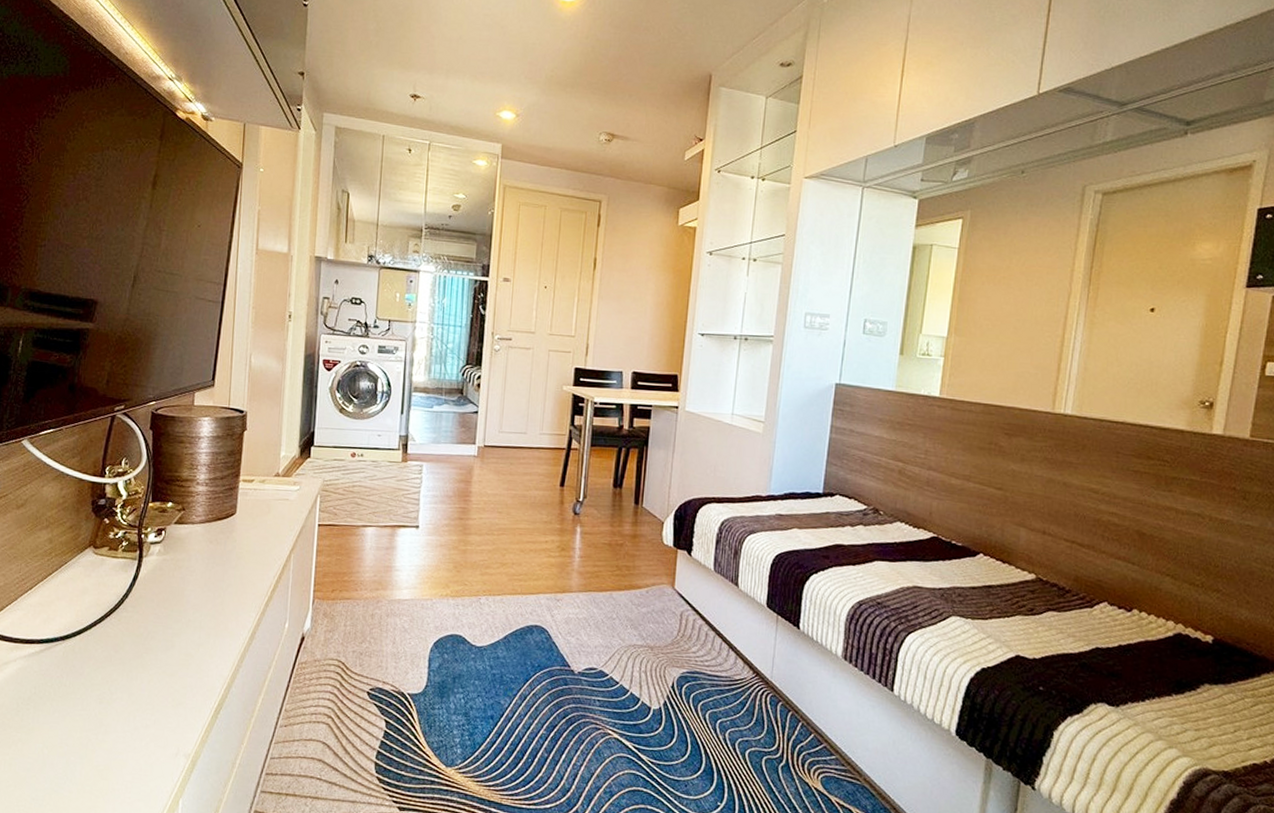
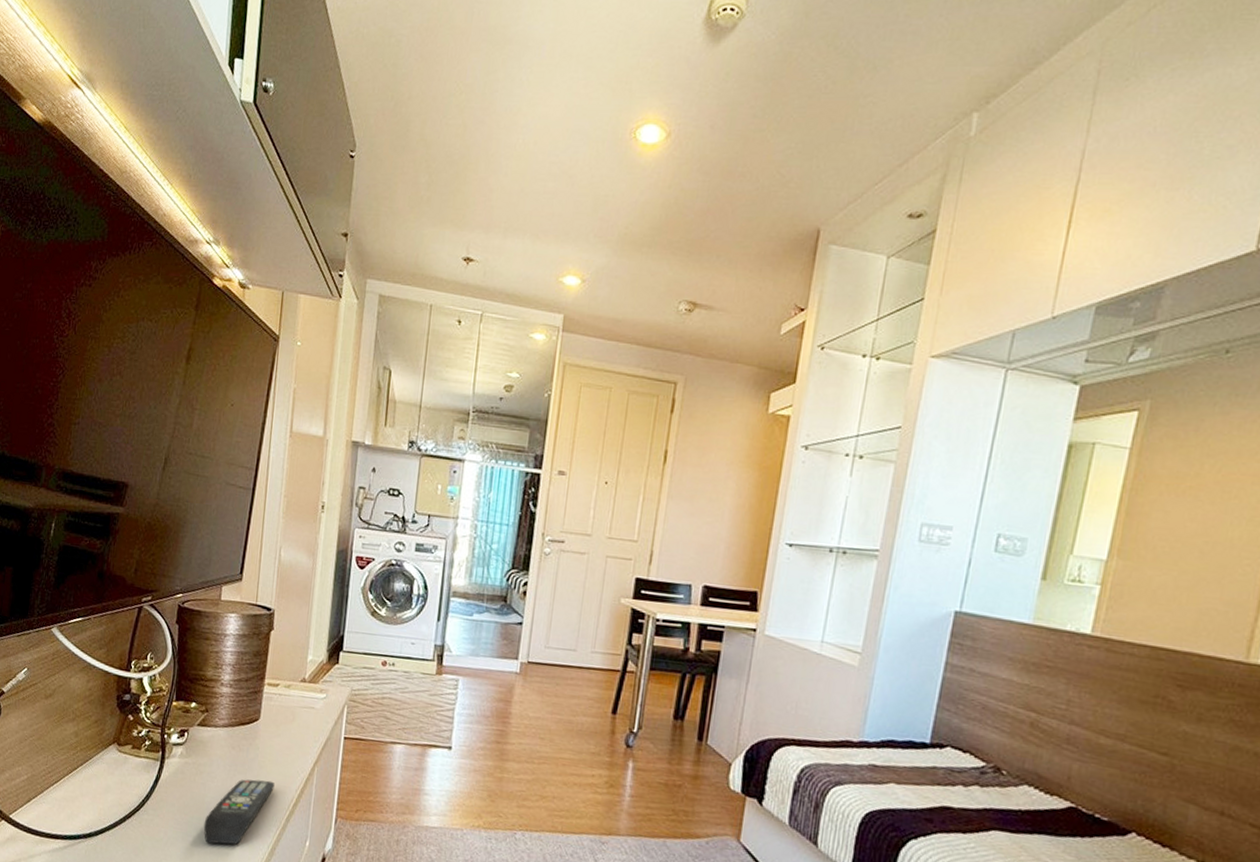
remote control: none [184,570,253,634] -> present [203,779,275,845]

